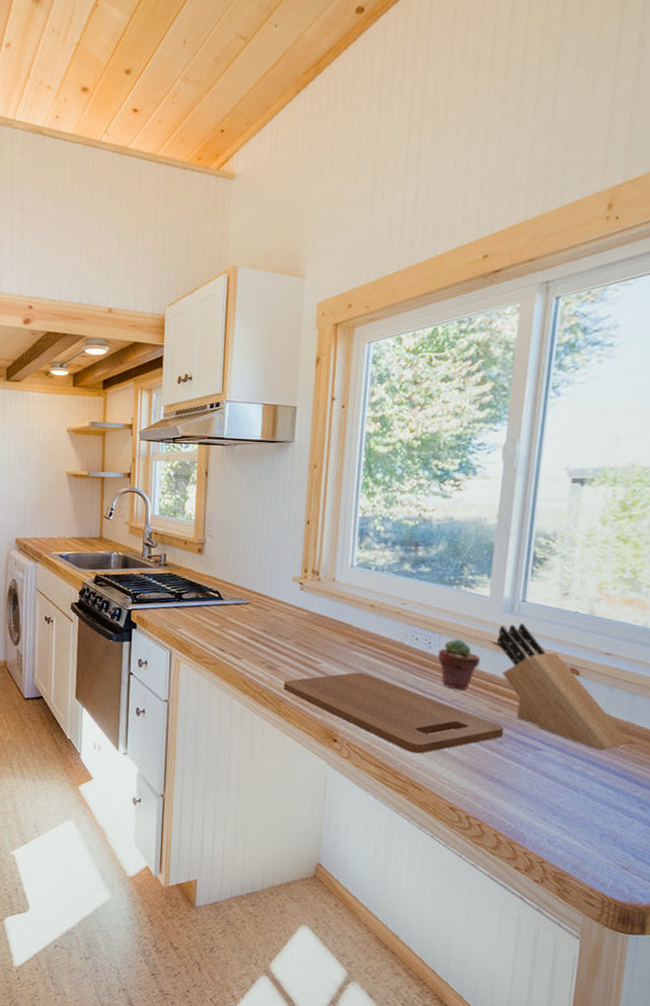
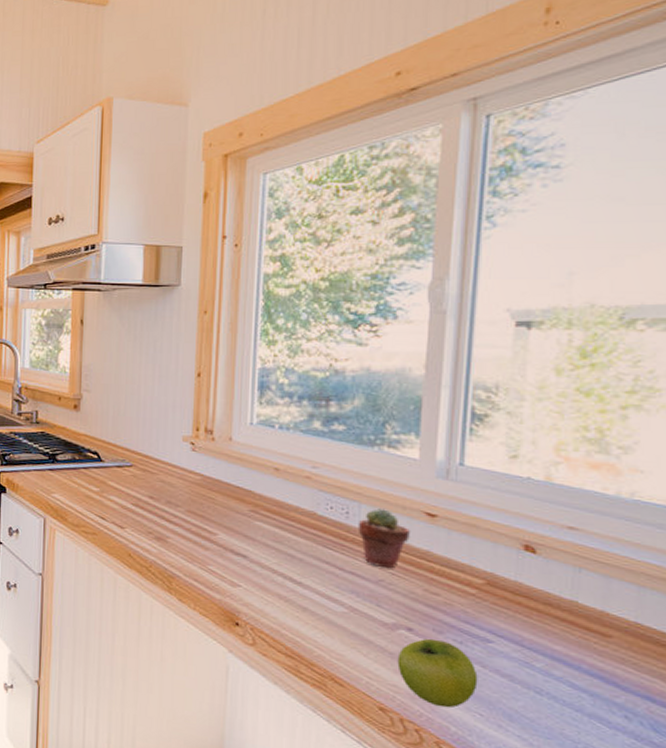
cutting board: present [283,672,504,754] -> none [174,545,443,643]
fruit: none [466,748,530,806] -> present [397,638,478,708]
knife block: present [497,623,630,750] -> none [431,490,605,645]

